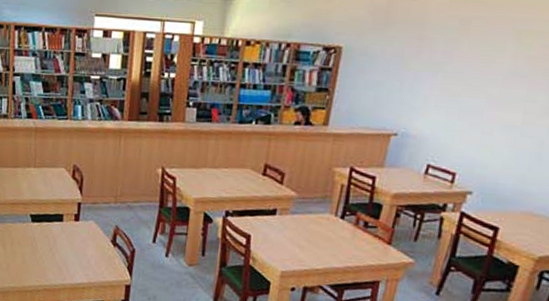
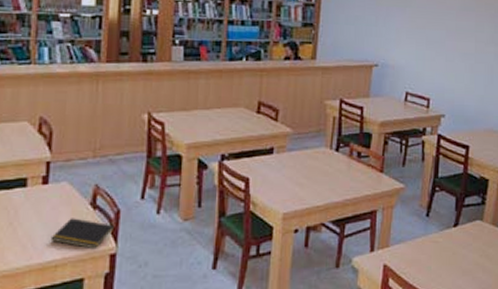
notepad: none [80,251,129,279] -> present [50,218,114,250]

